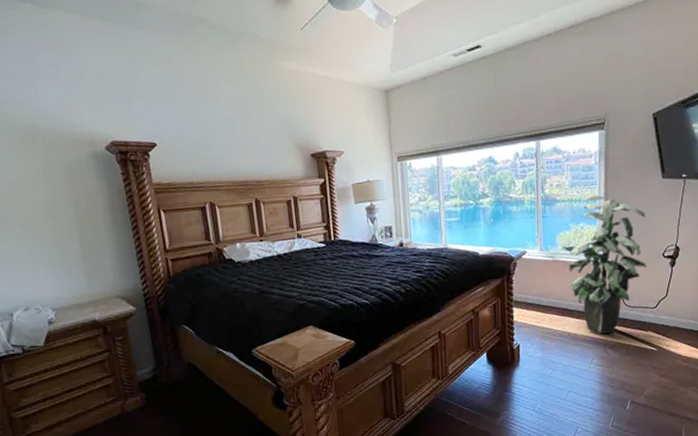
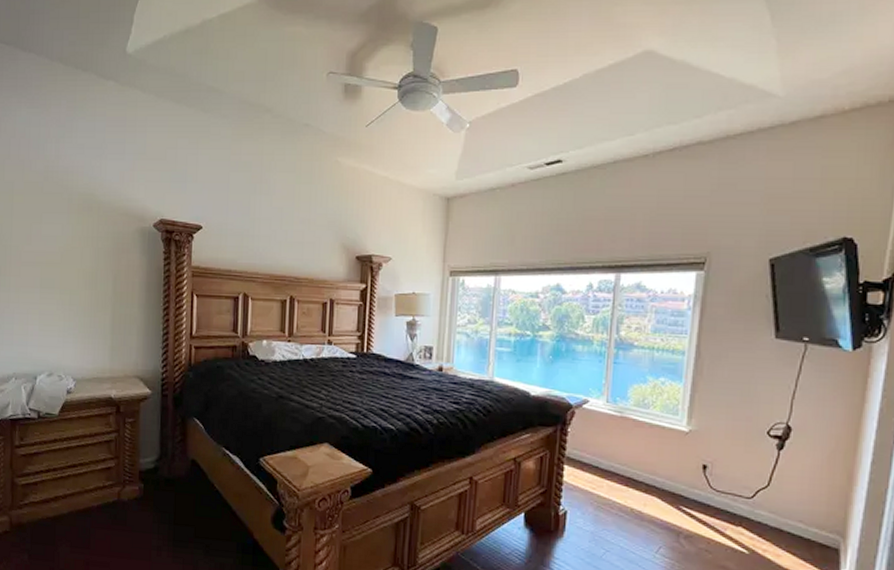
indoor plant: present [563,195,647,334] -> none [635,346,748,521]

